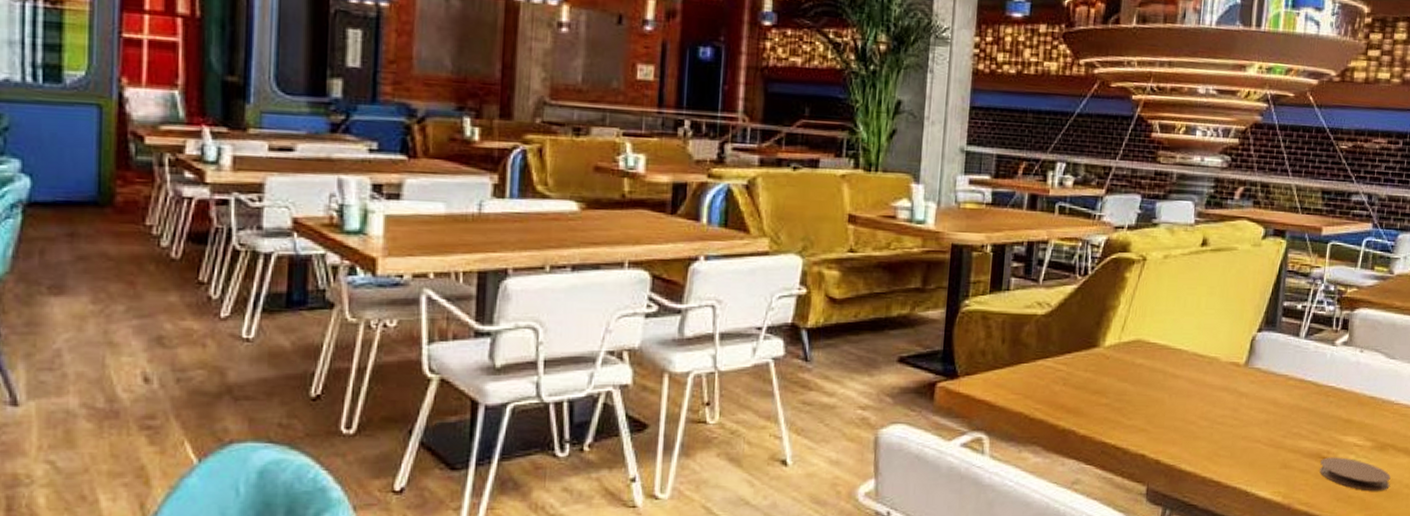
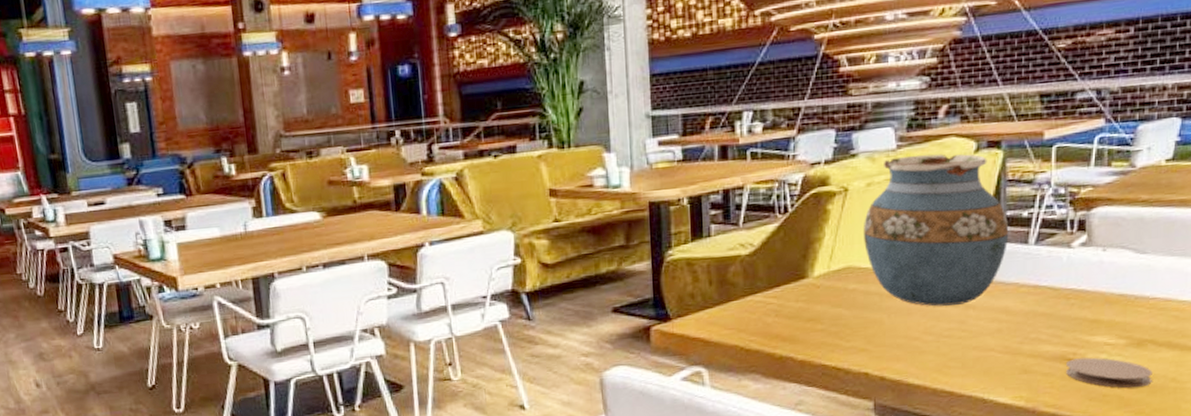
vase: none [1155,233,1284,391] -> present [863,154,1009,306]

